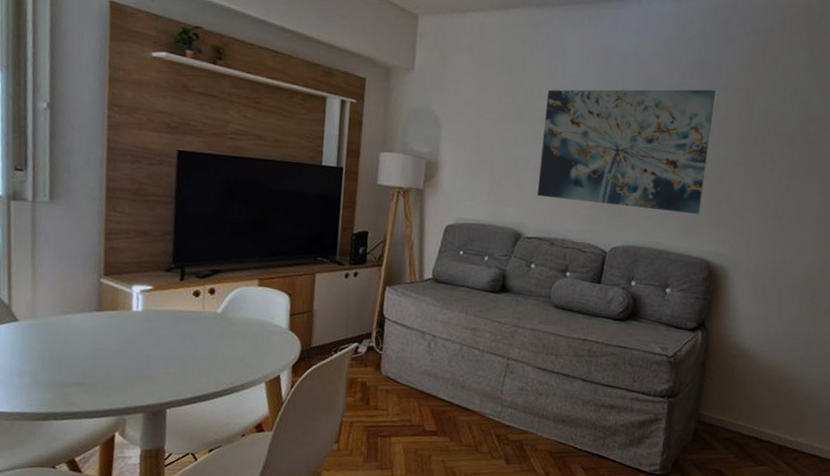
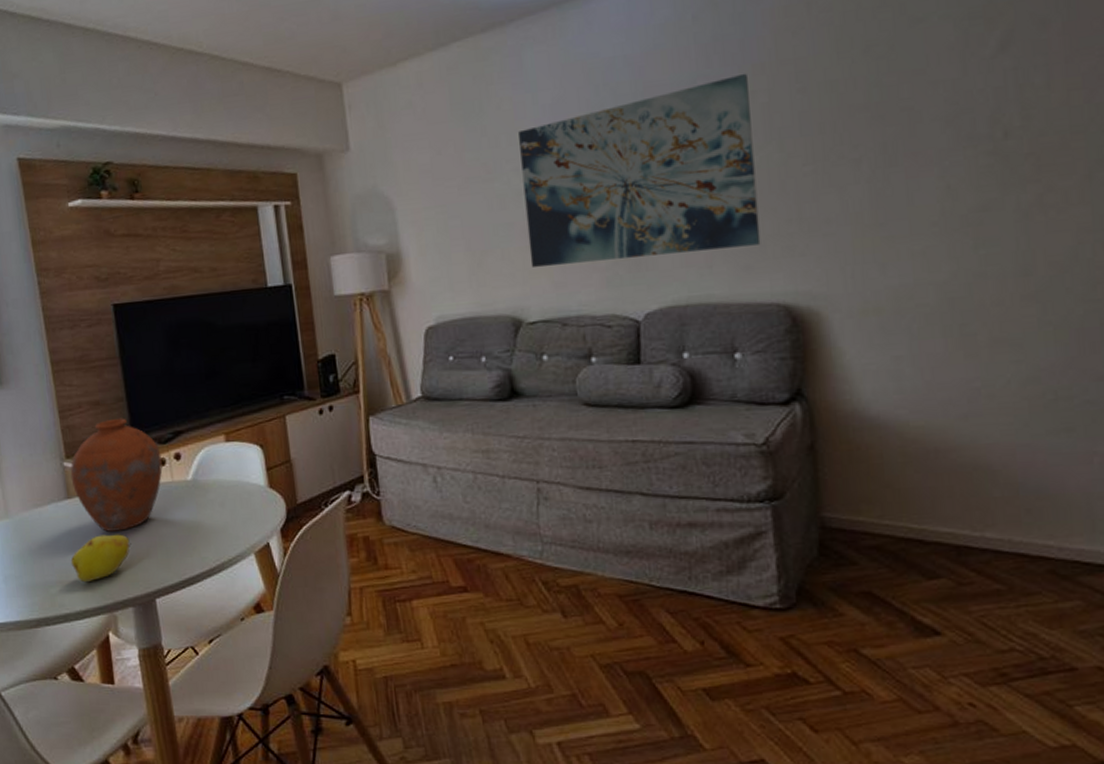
fruit: none [90,347,153,387] -> present [70,534,132,583]
vase: none [105,249,197,347] -> present [70,418,163,532]

